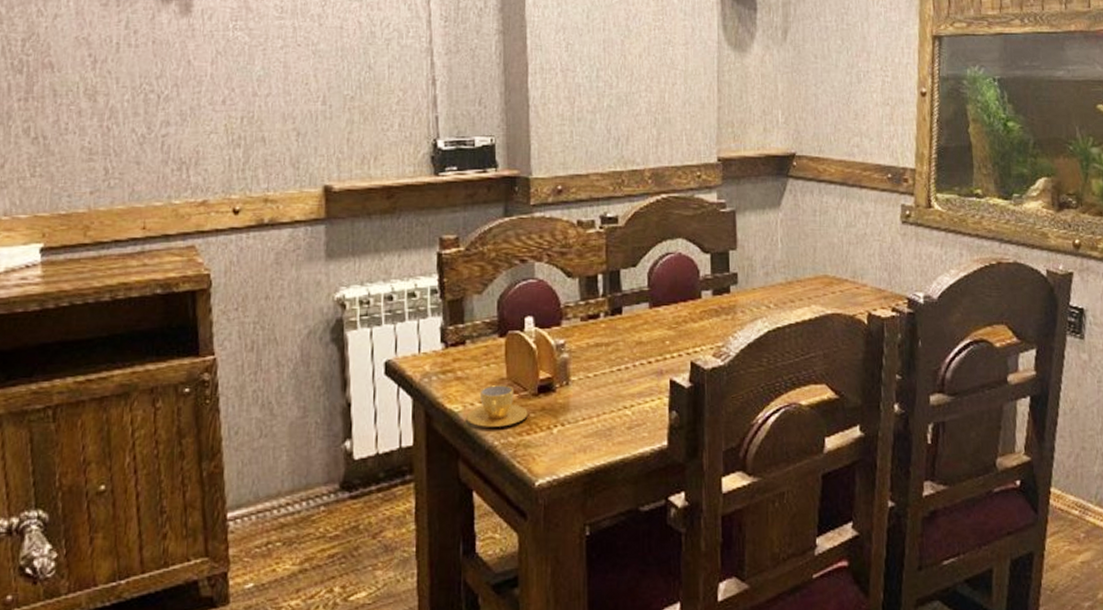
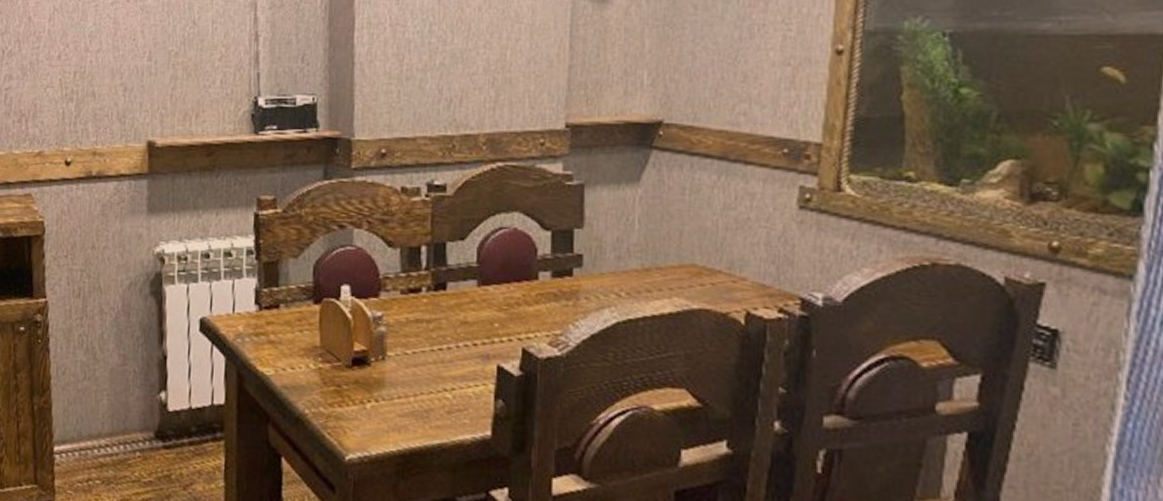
cup: present [467,384,528,427] -> none [278,351,341,396]

